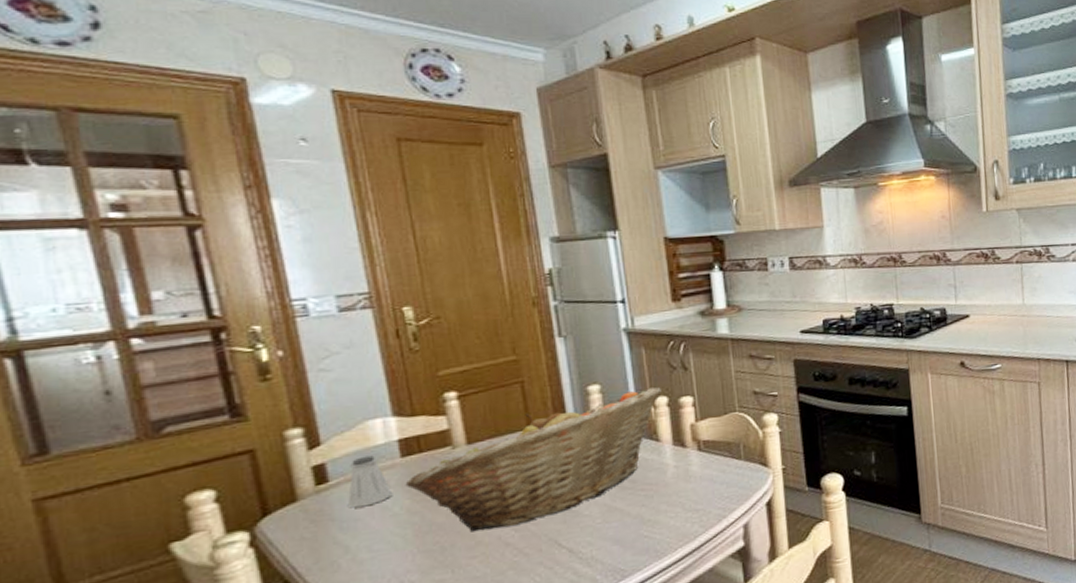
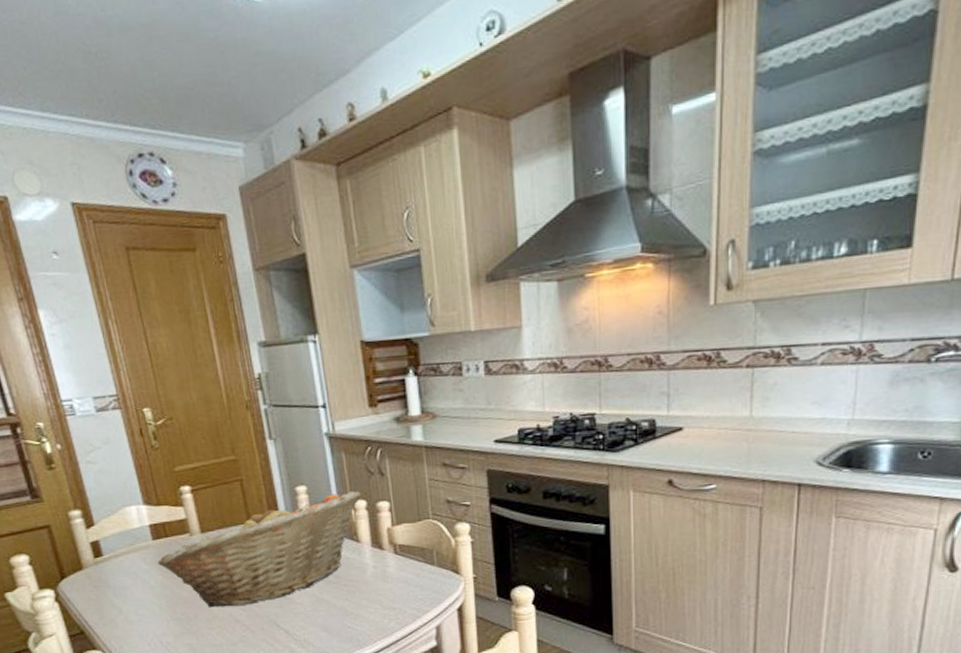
saltshaker: present [348,455,393,508] -> none [116,537,149,579]

